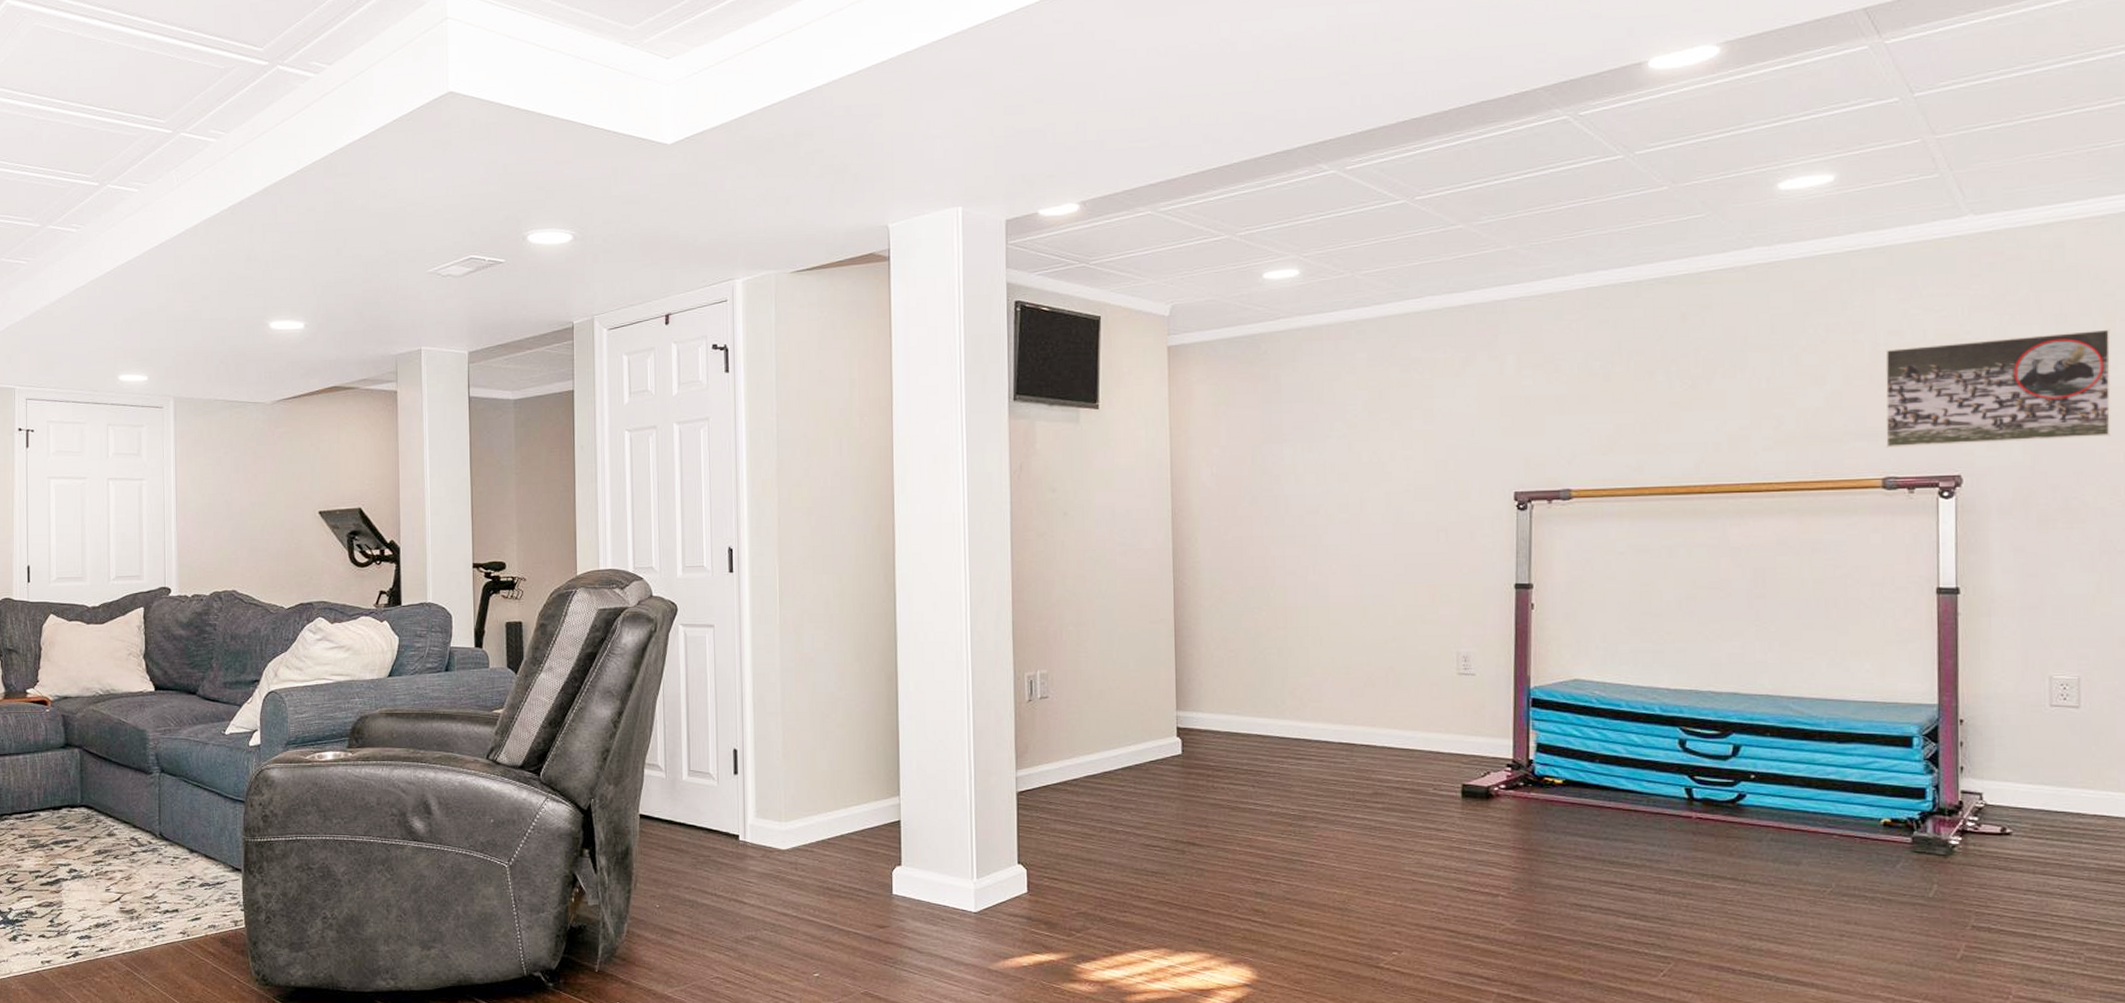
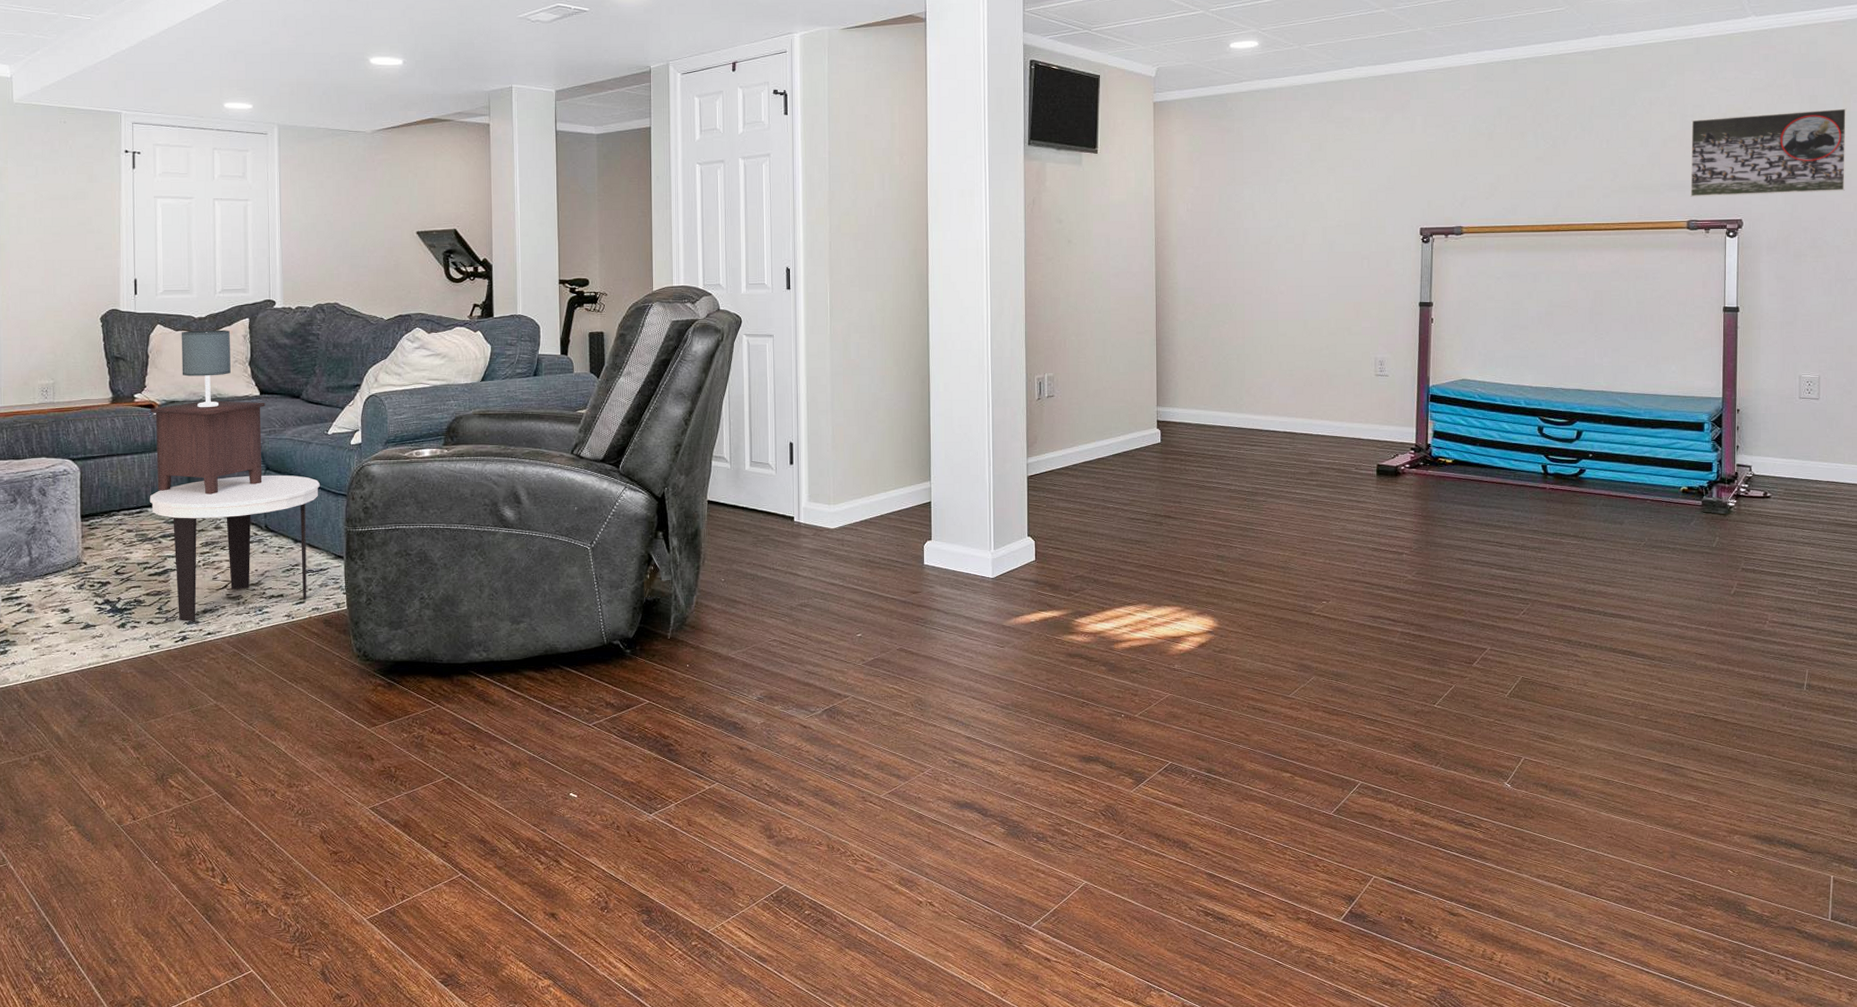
side table: none [41,778,217,937] -> present [149,474,320,622]
table lamp: none [43,620,160,798] -> present [151,330,265,495]

